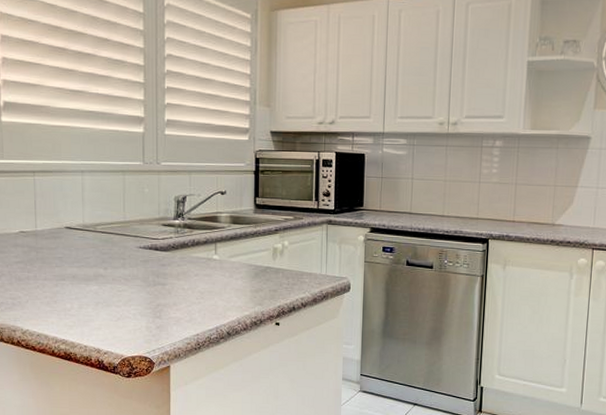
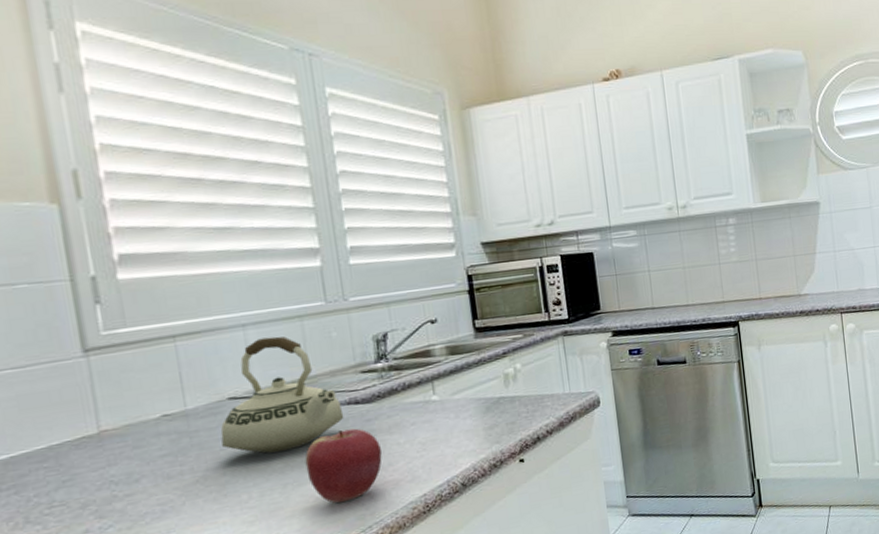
teakettle: none [57,184,146,277] -> present [220,336,344,454]
apple: none [113,268,169,327] -> present [305,428,382,504]

